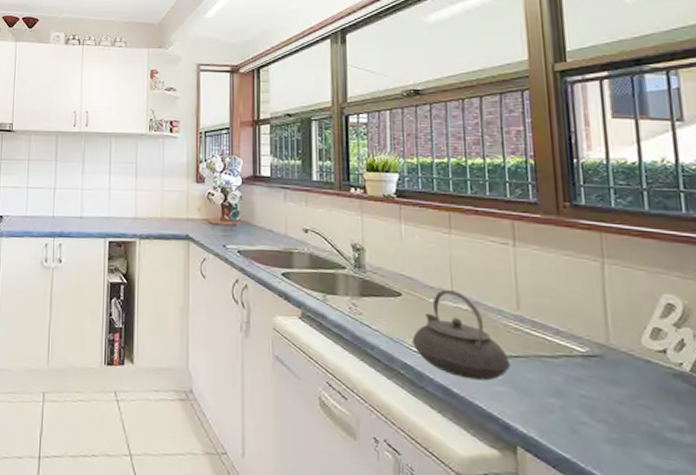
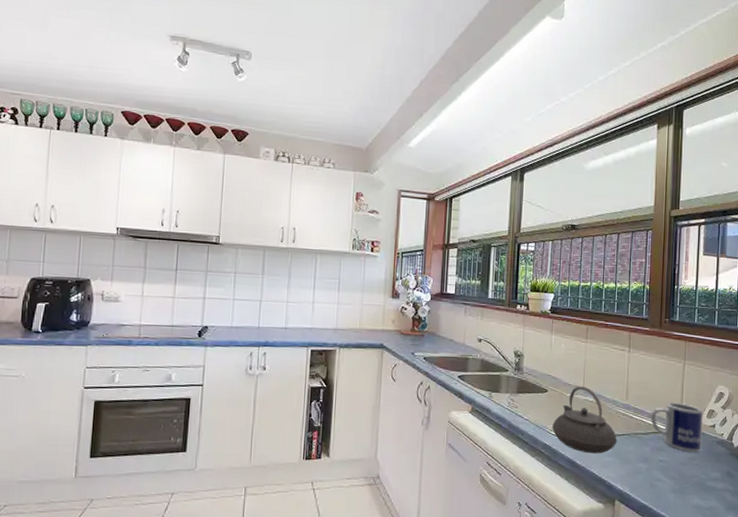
mug: none [558,314,648,388] -> present [651,402,703,453]

